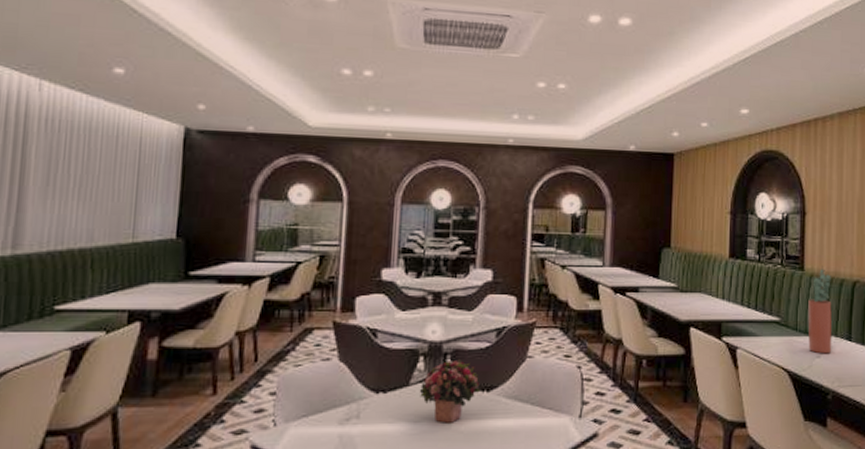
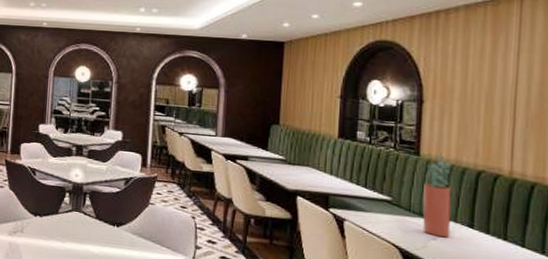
bouquet: present [419,359,480,423] -> none [65,198,112,247]

